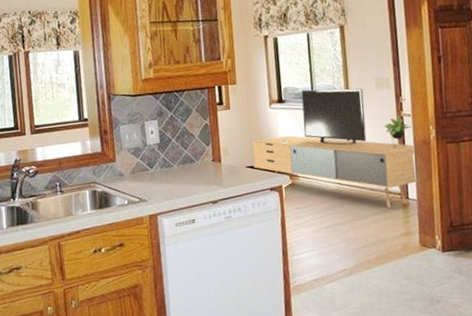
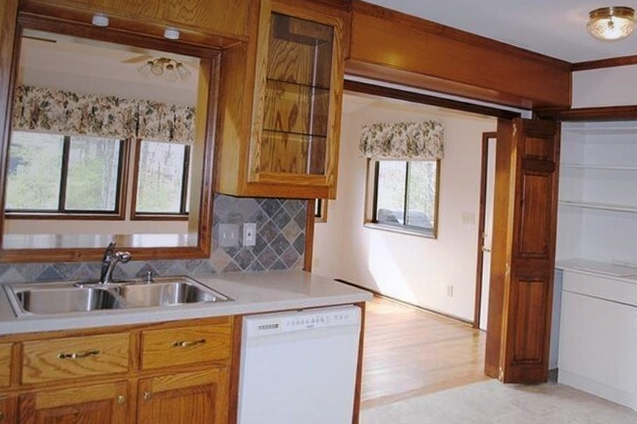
media console: present [252,88,418,209] -> none [341,214,490,336]

